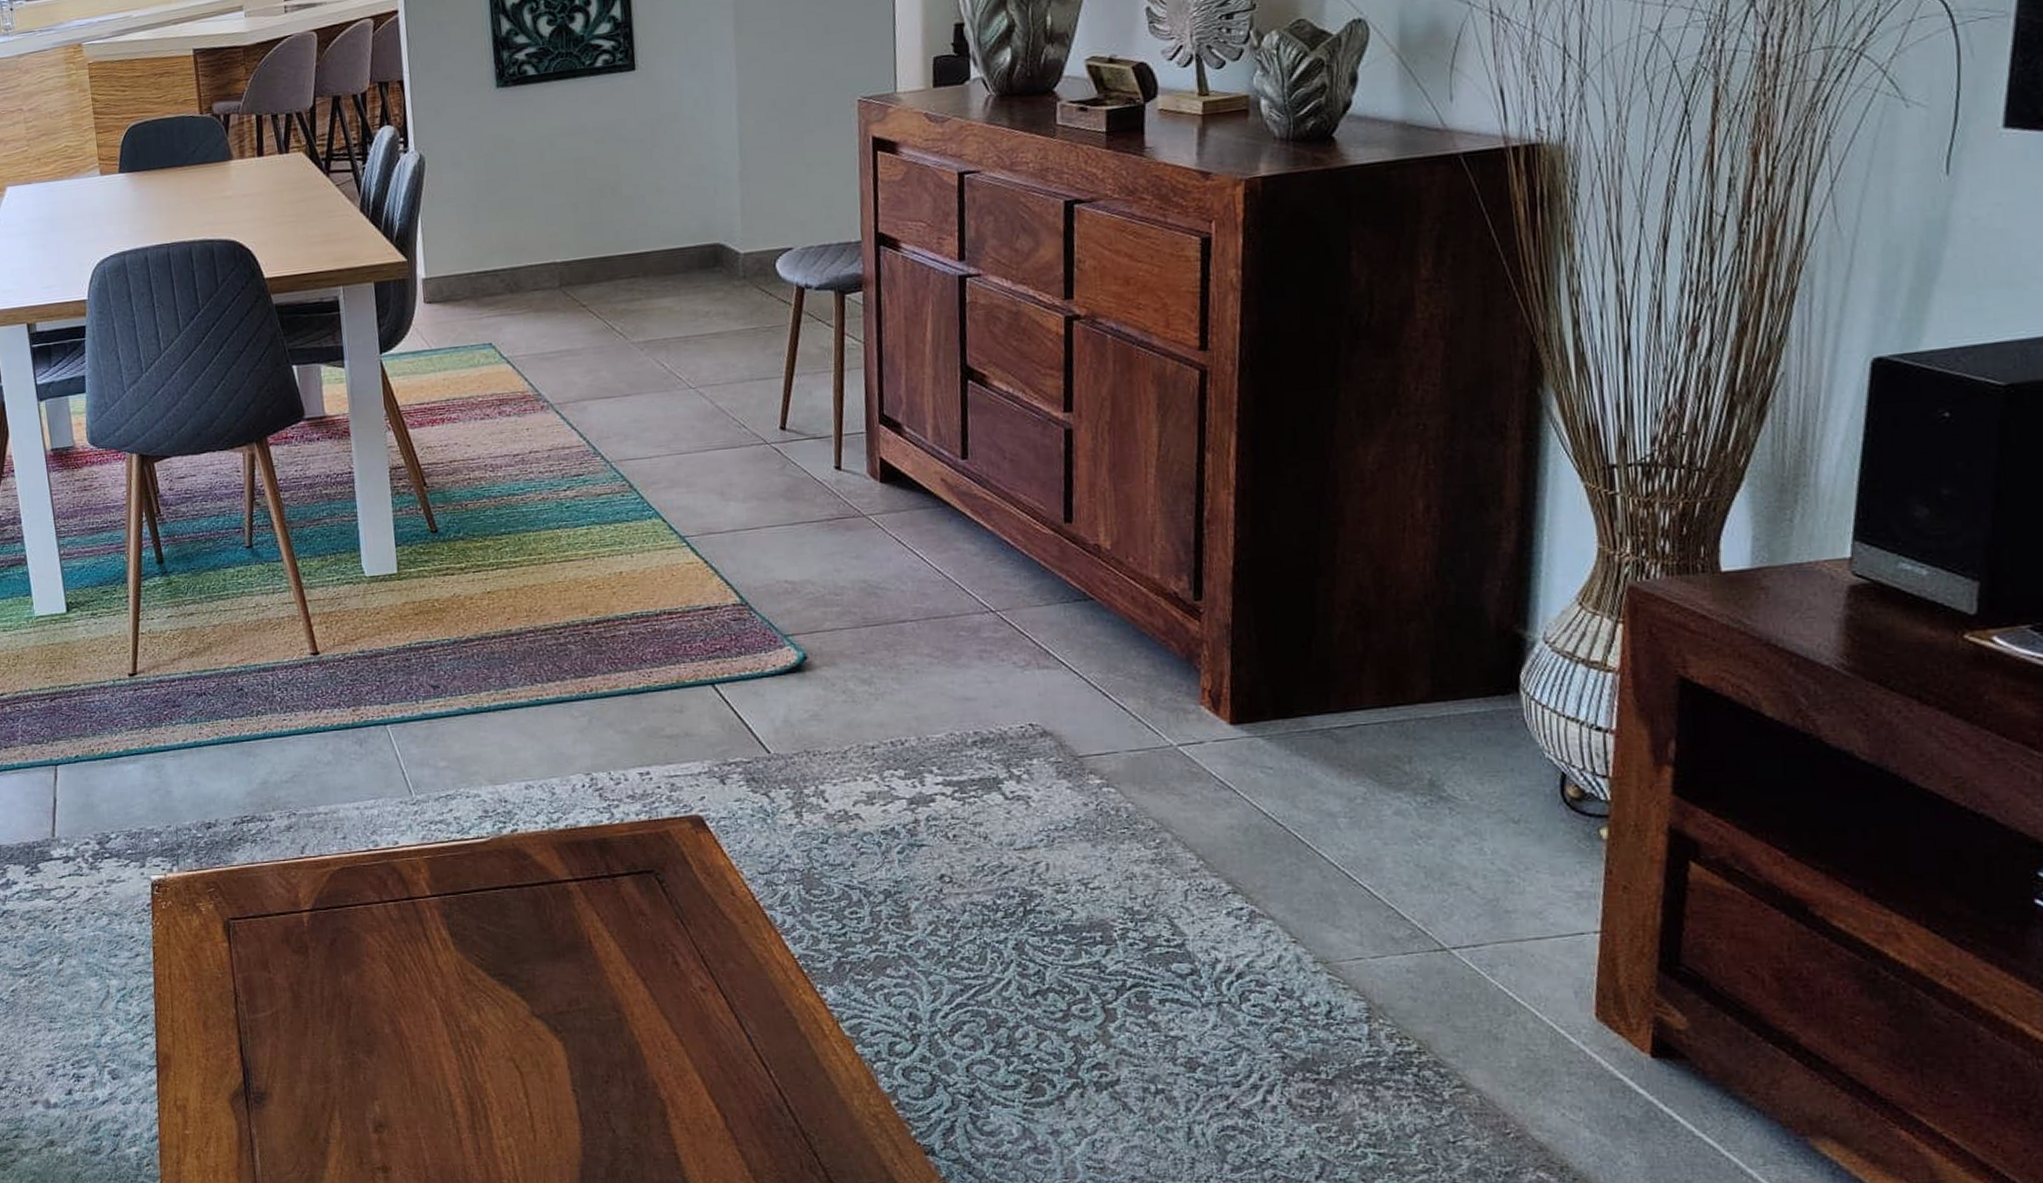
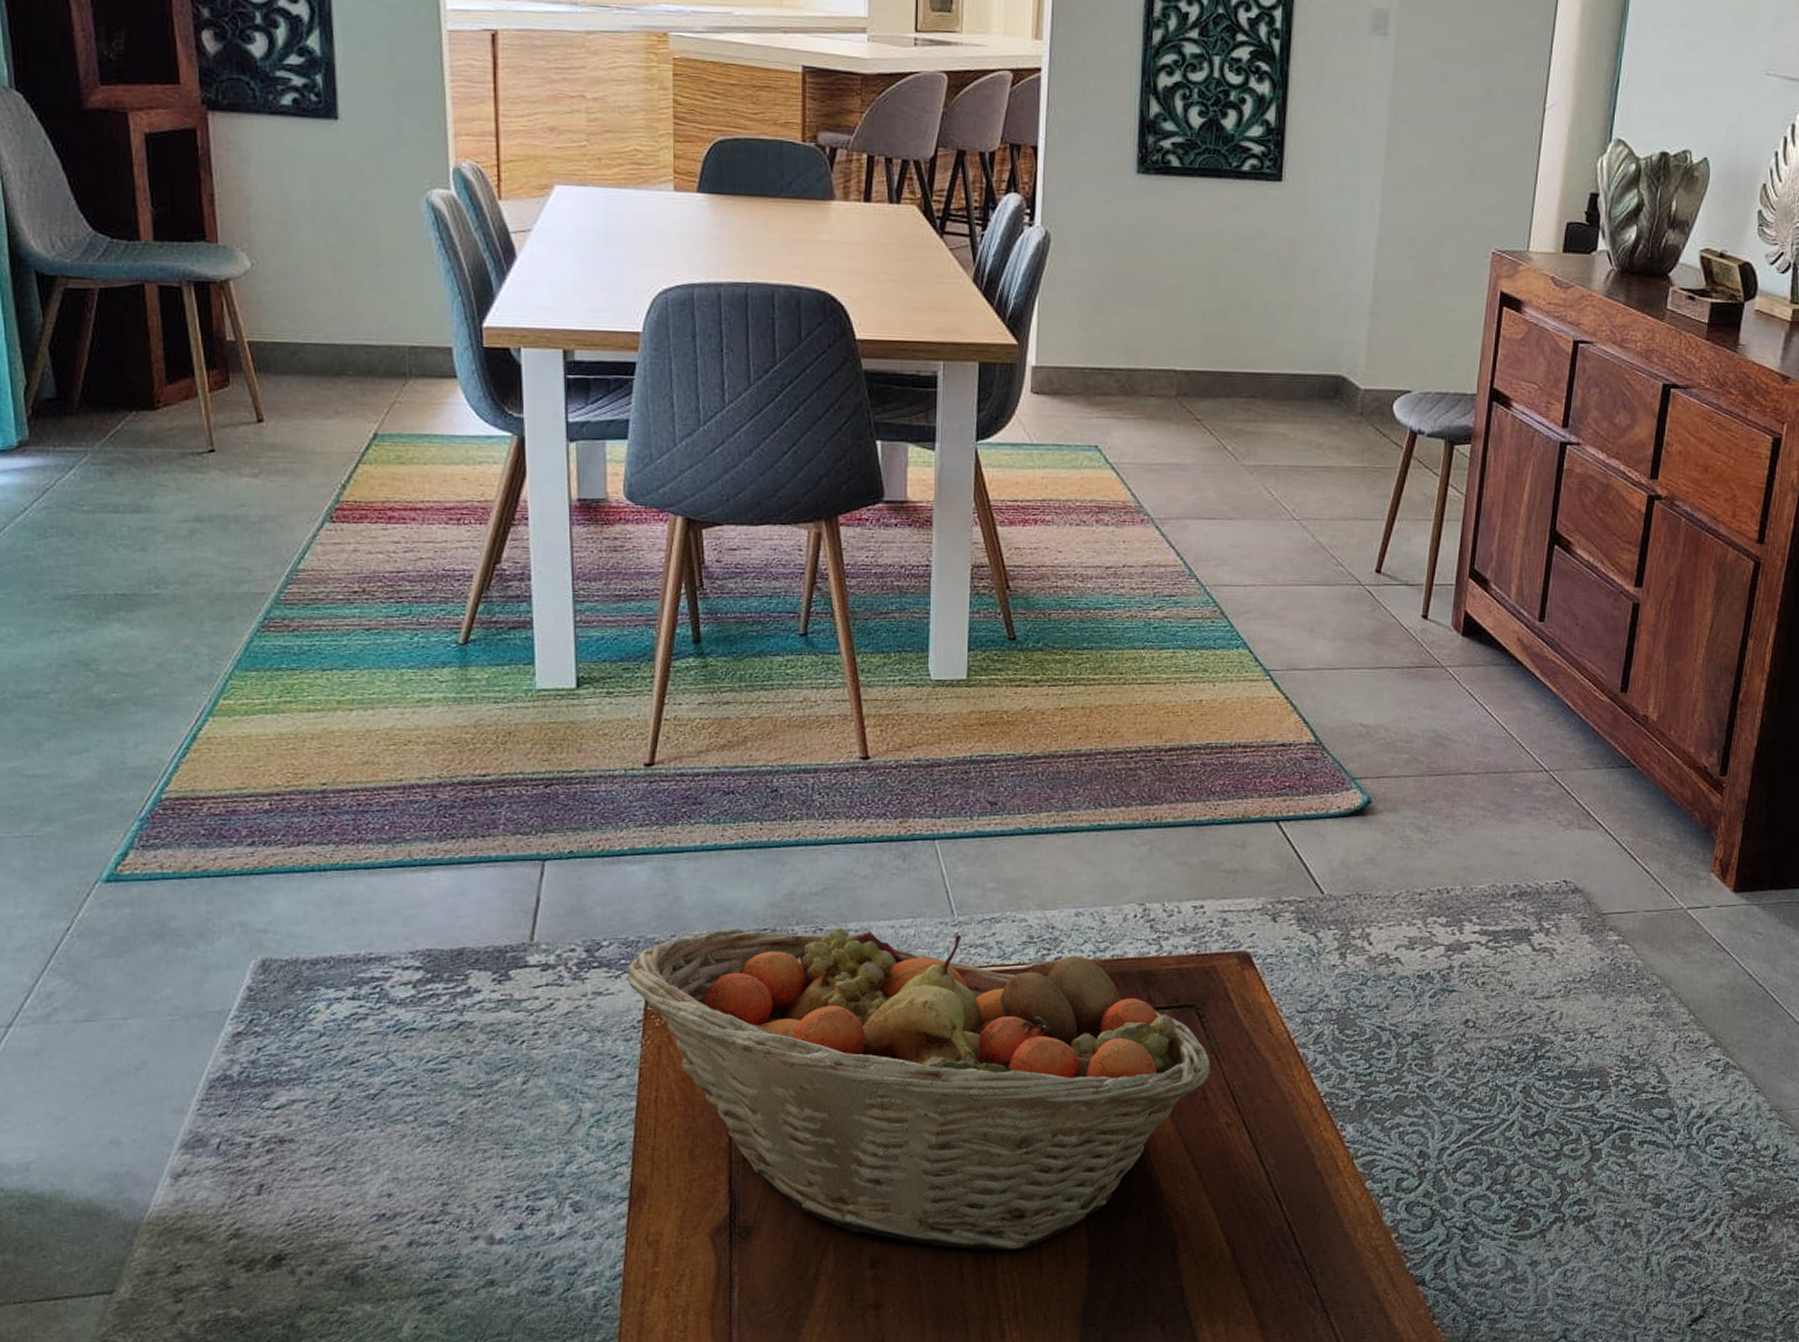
fruit basket: none [133,812,678,1116] -> present [628,928,1210,1250]

